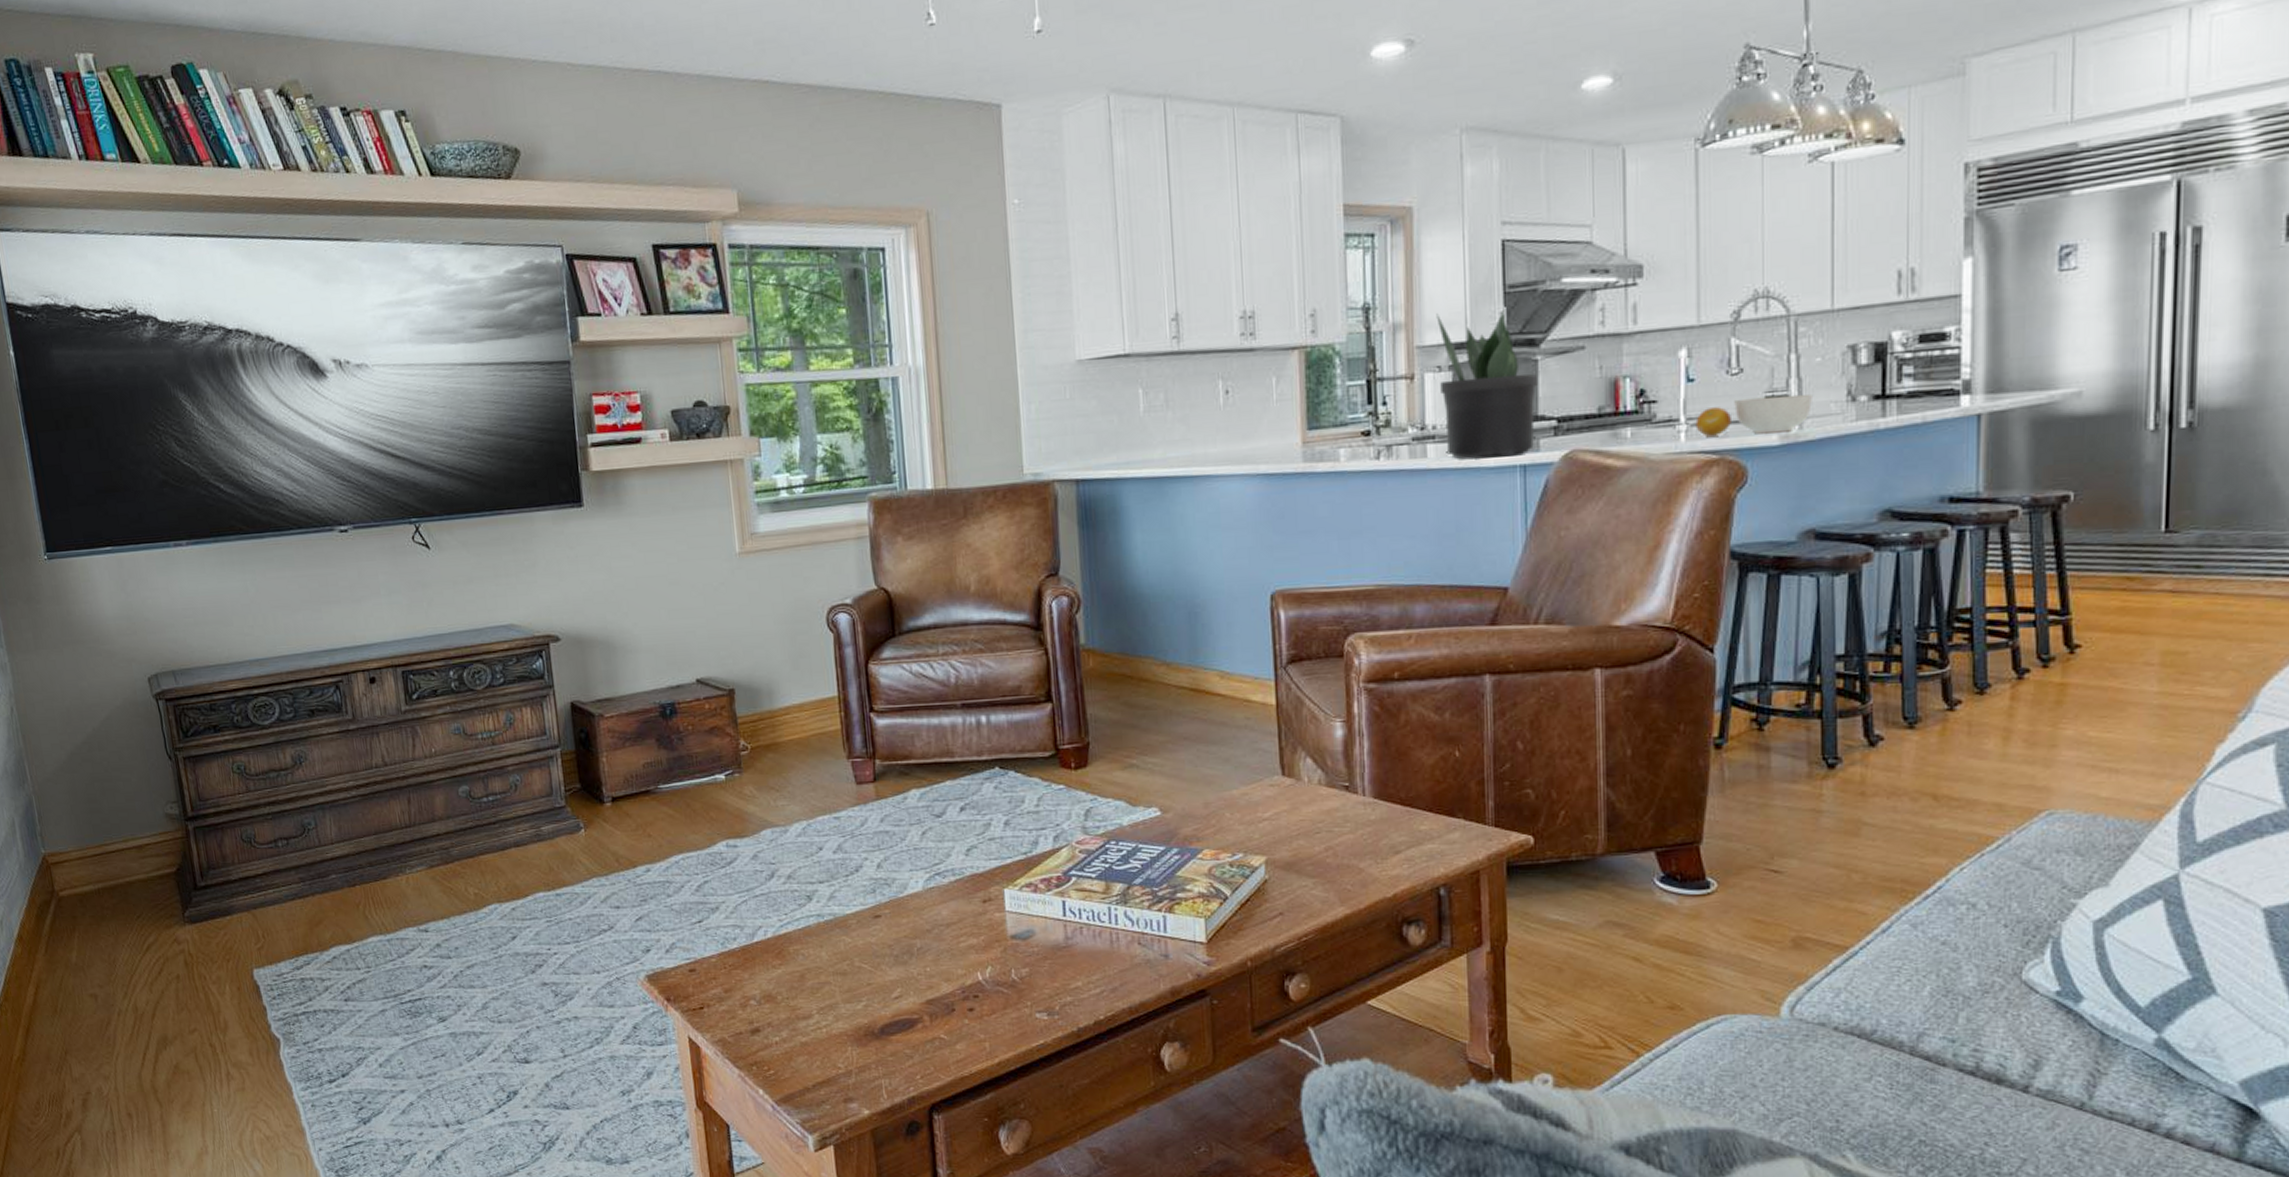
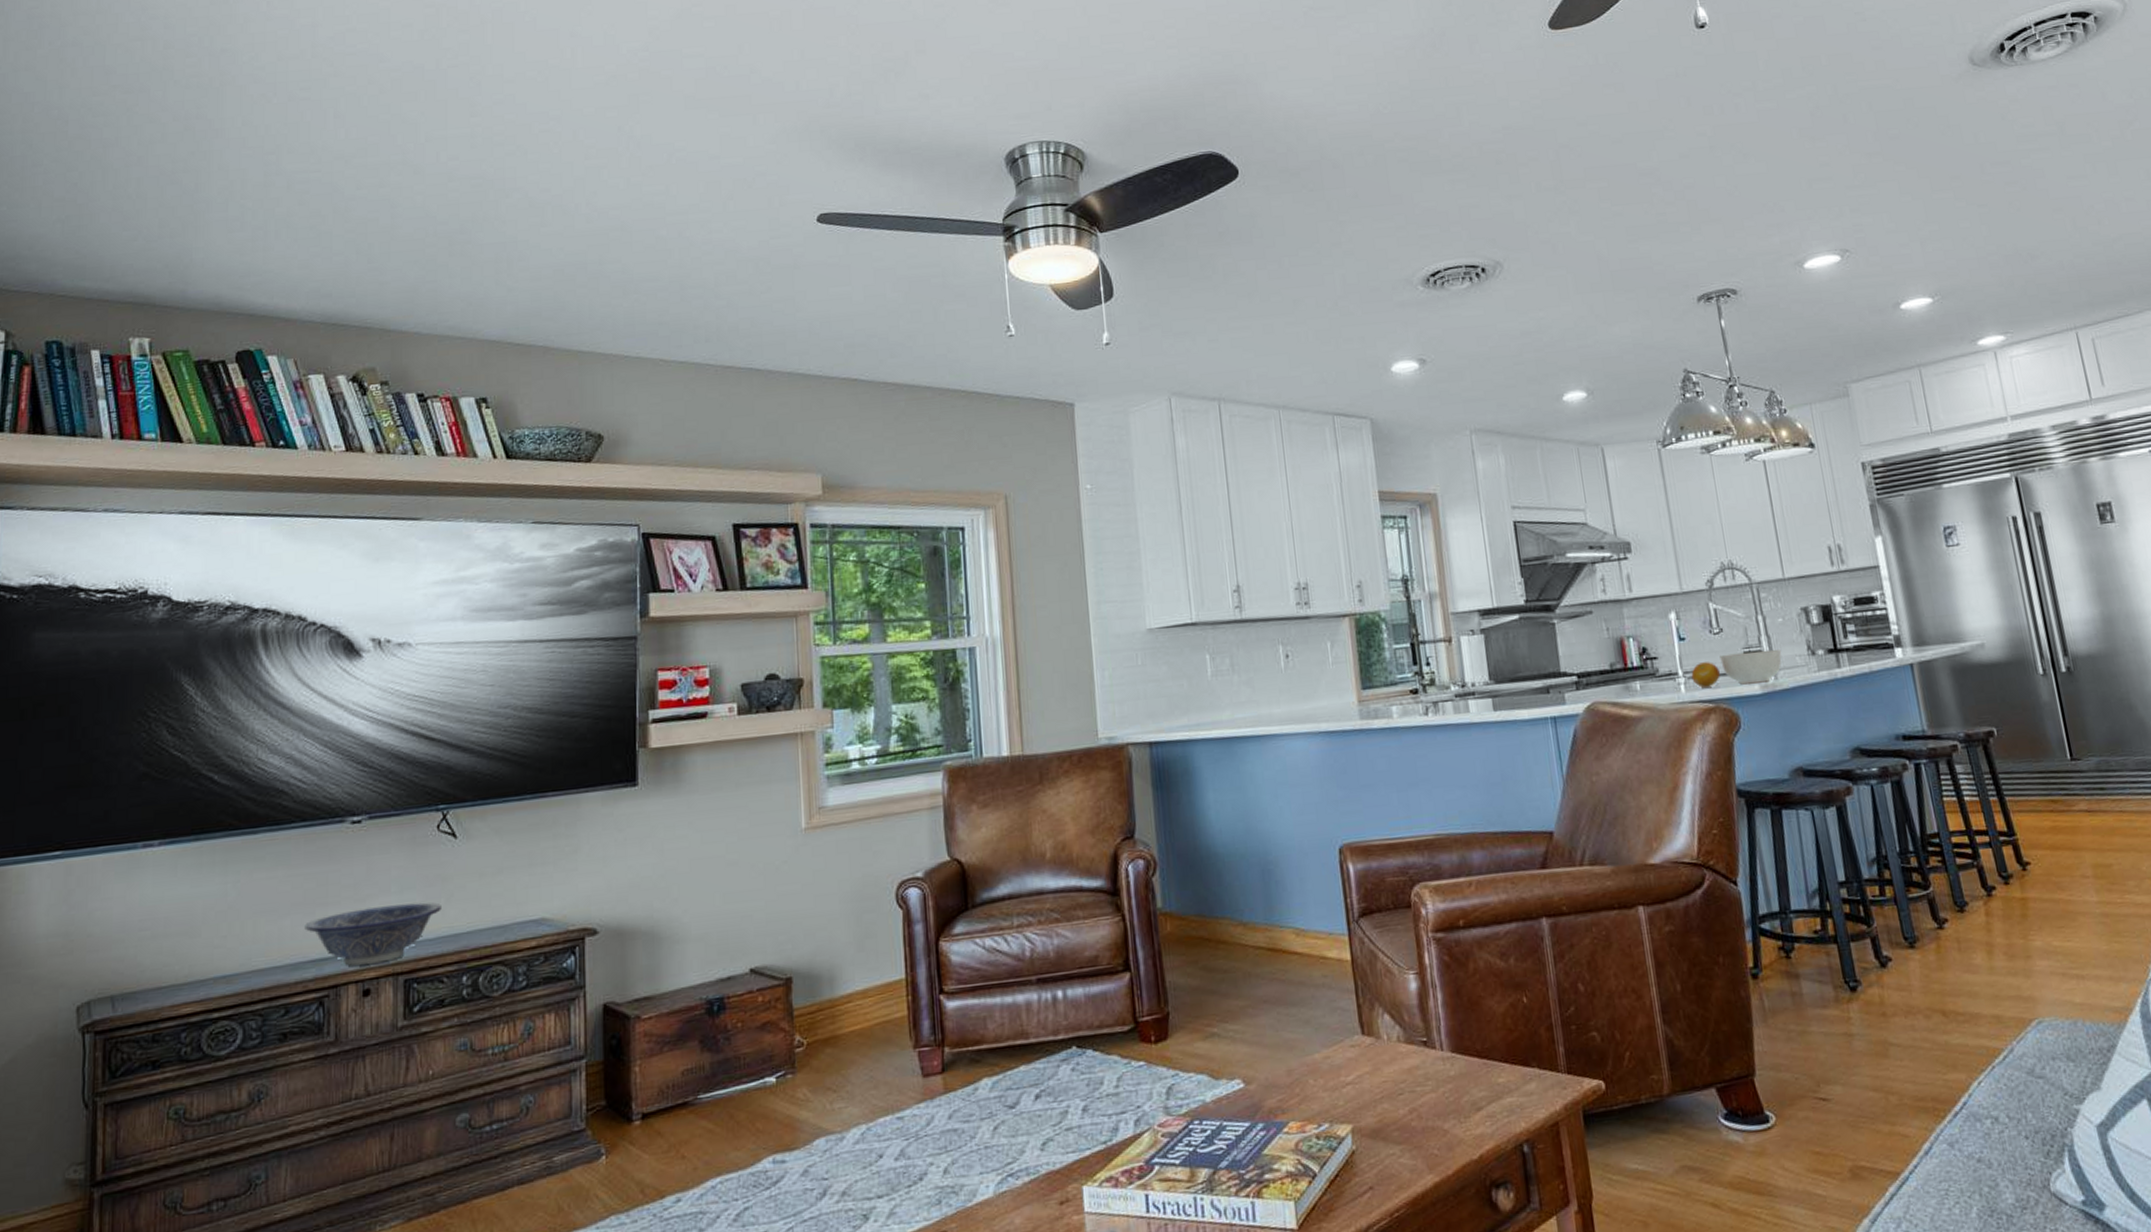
decorative bowl: none [314,605,425,657] -> present [304,902,441,966]
planter: present [1436,309,1539,460] -> none [1465,580,1561,714]

